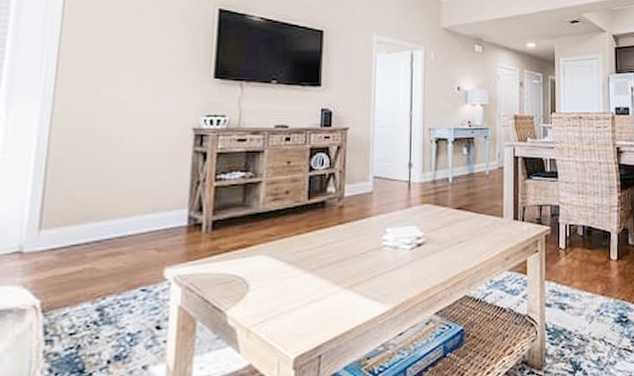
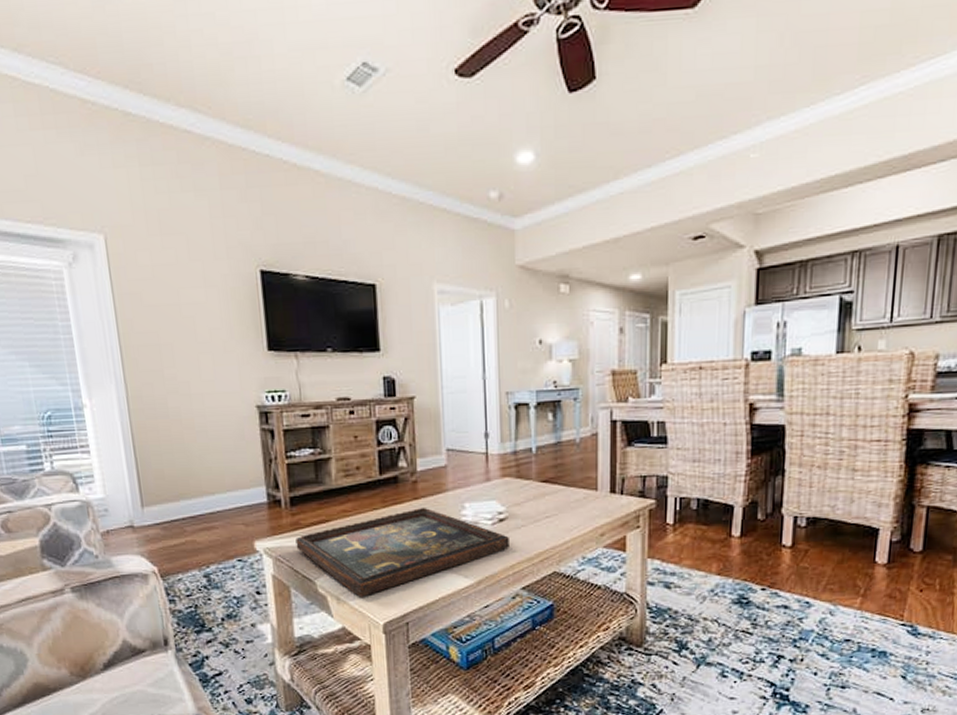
decorative tray: none [211,233,425,329] -> present [295,508,509,597]

